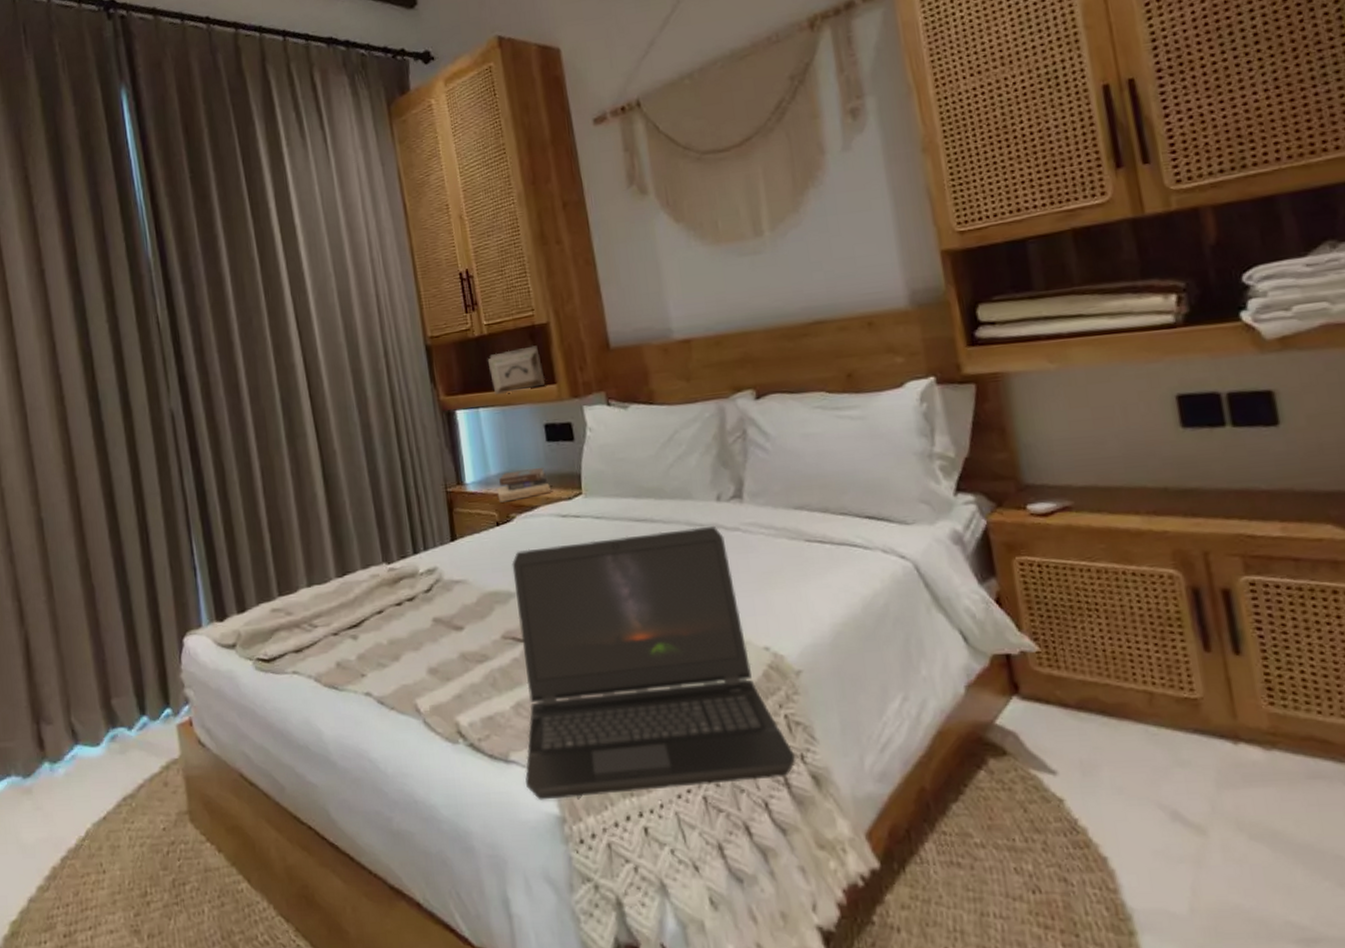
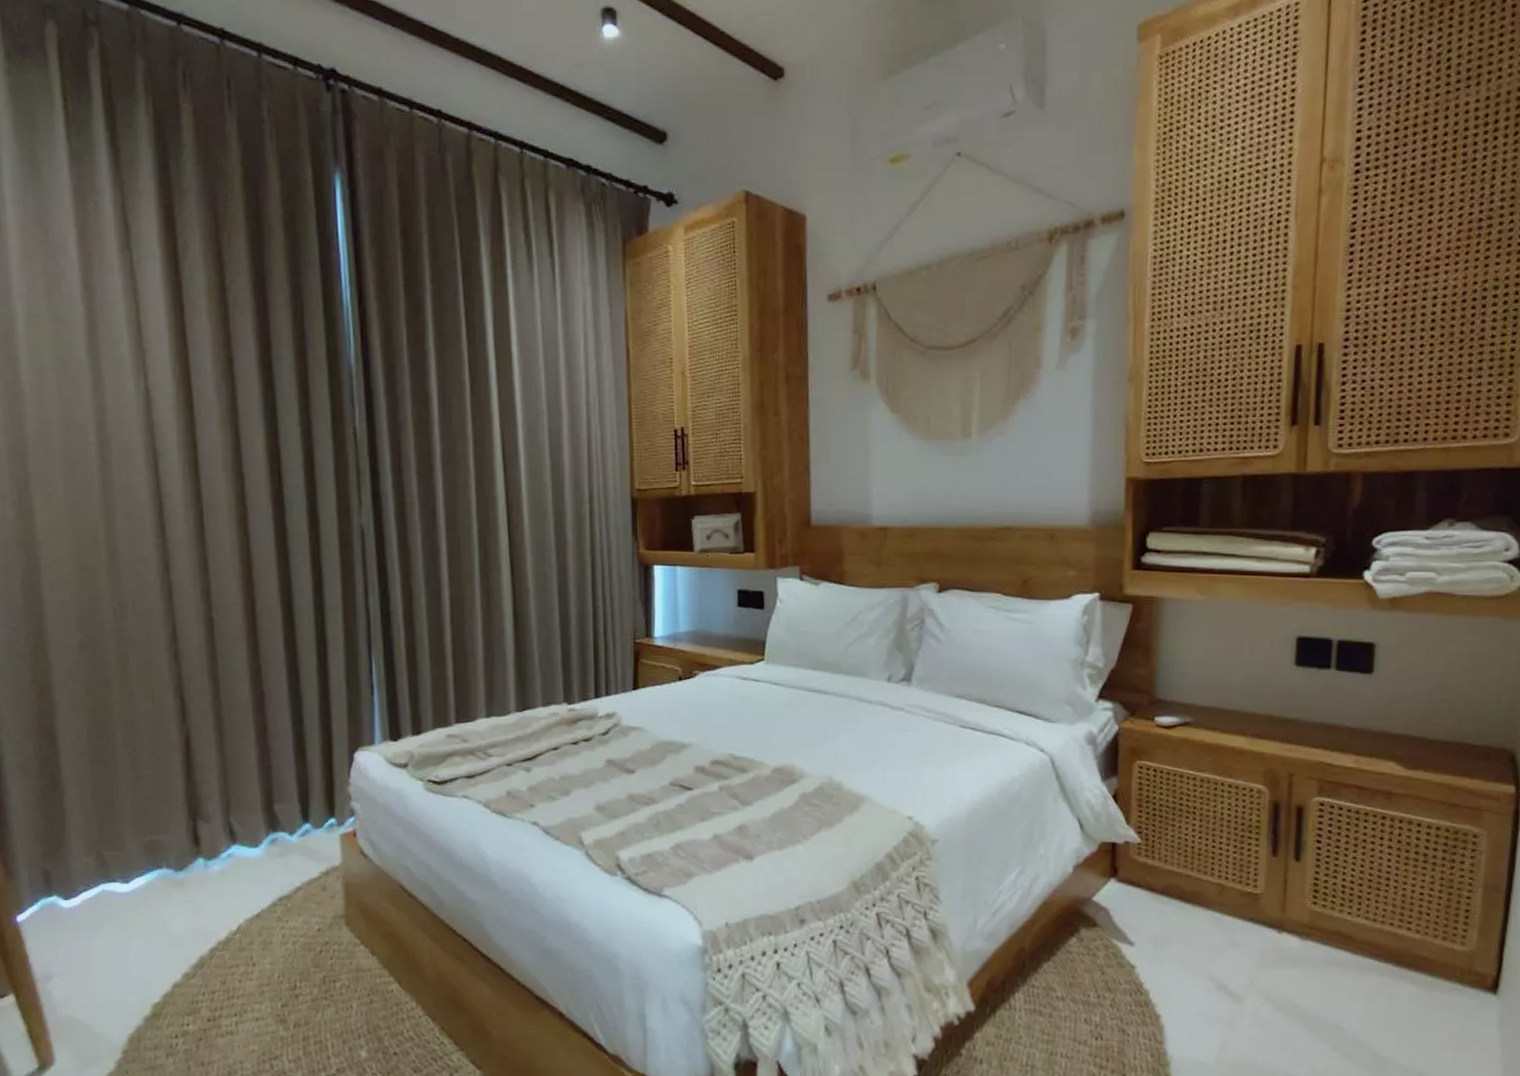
books: present [497,467,551,503] -> none [683,630,735,659]
laptop computer: present [512,525,796,801] -> none [675,703,920,932]

